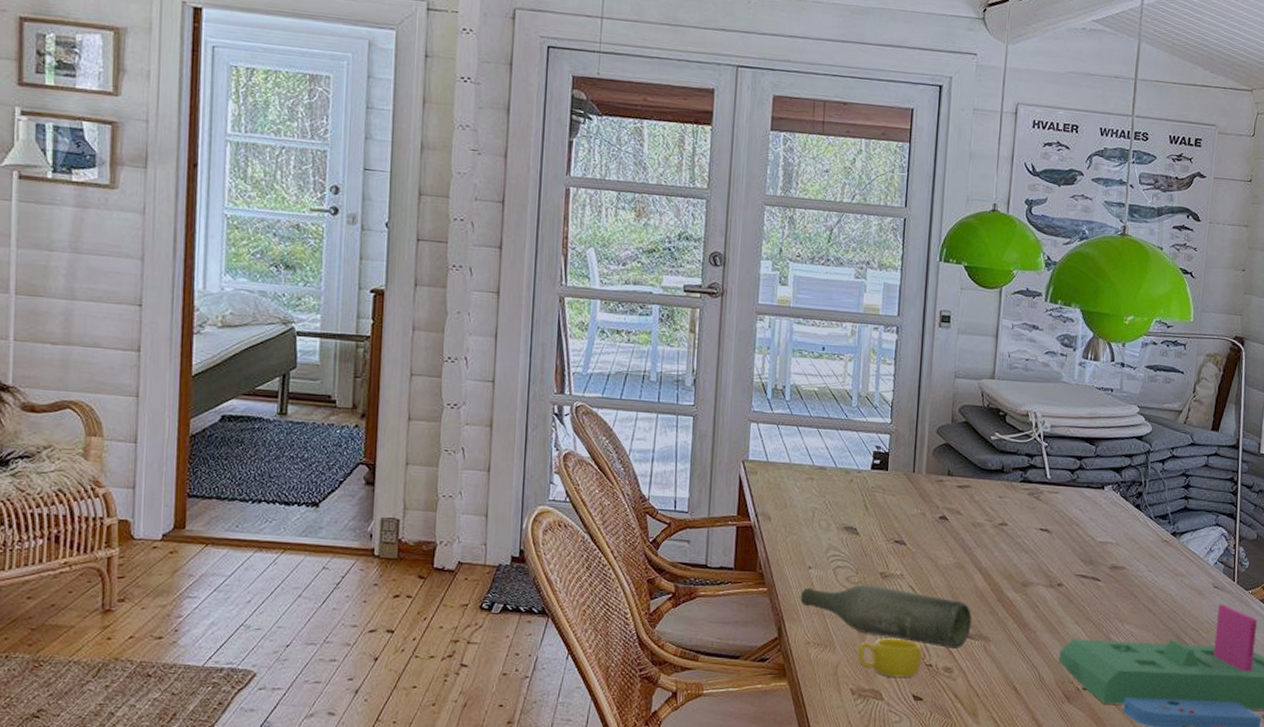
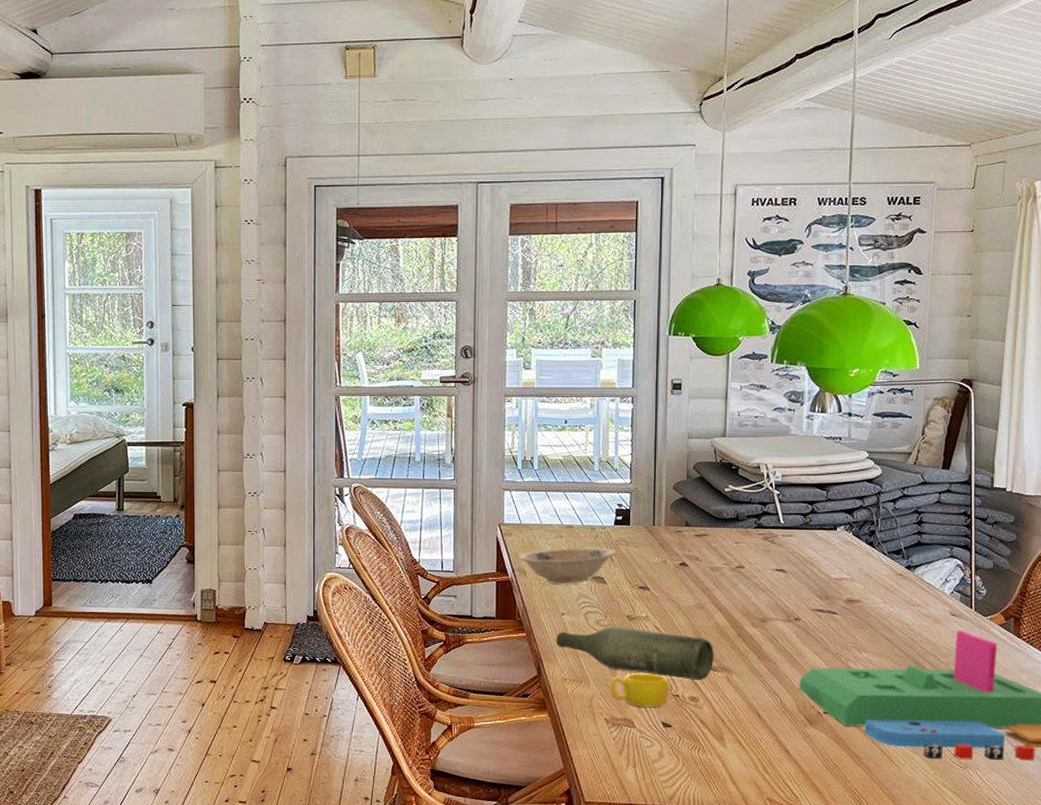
bowl: none [763,491,872,534] -> present [519,548,617,585]

